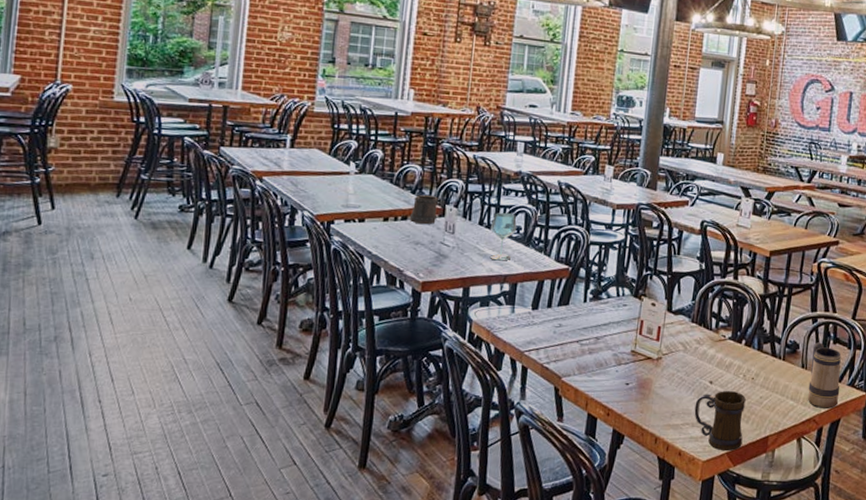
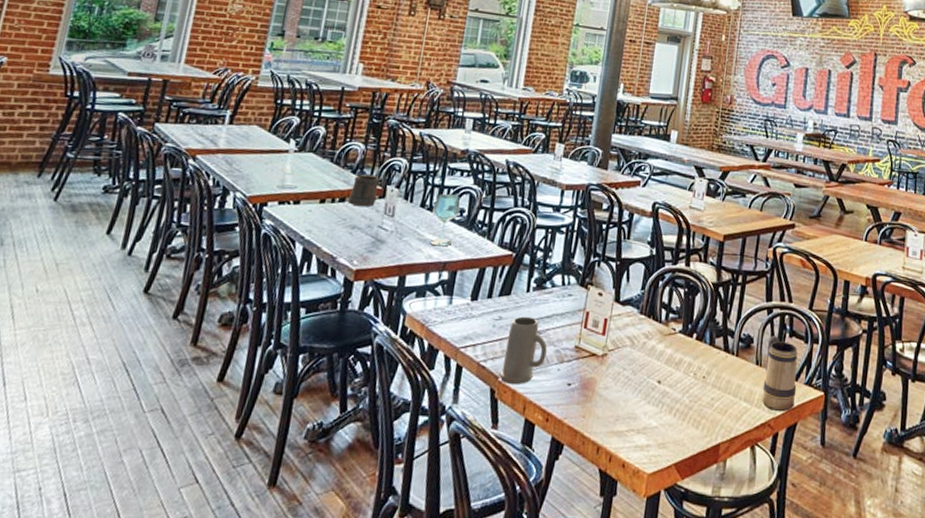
beer mug: none [563,324,606,384] -> present [500,316,547,384]
beer mug: present [694,390,746,452] -> none [640,391,696,462]

